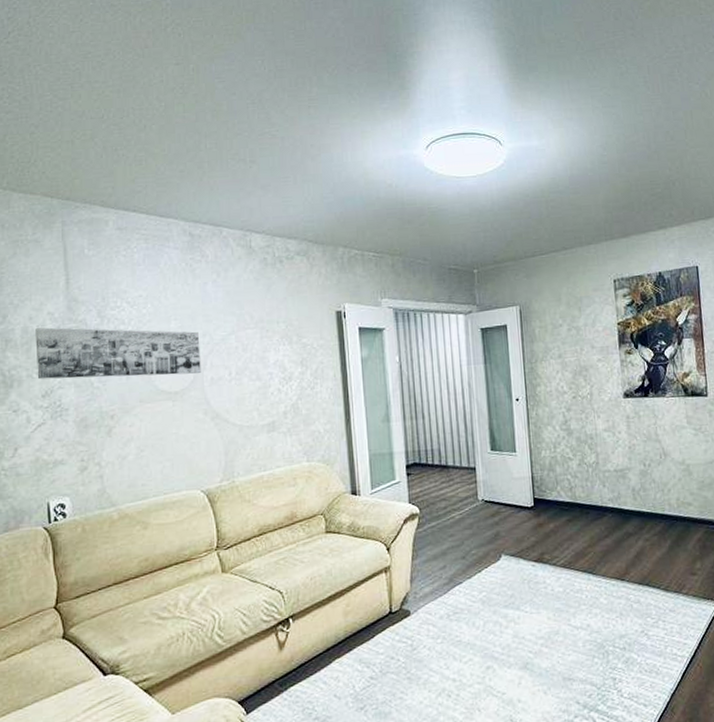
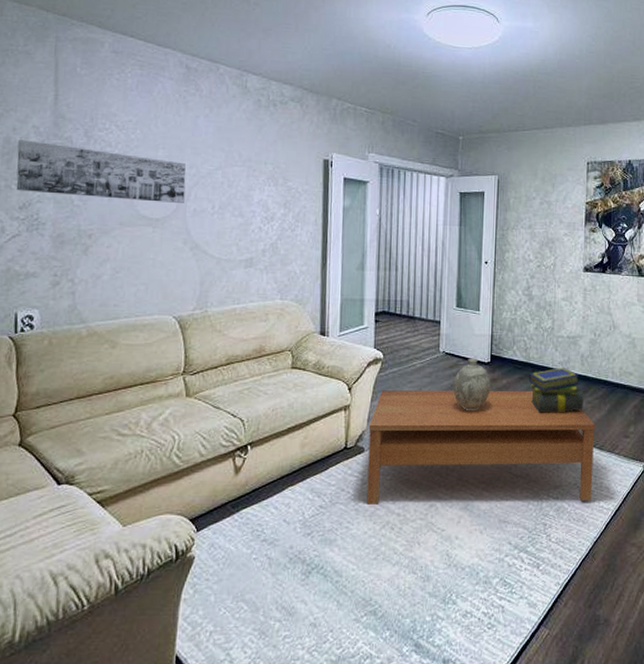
coffee table: none [413,532,663,672] -> present [366,390,595,505]
decorative vase: none [496,503,538,562] -> present [453,358,491,411]
stack of books: none [576,503,642,557] -> present [528,367,584,413]

